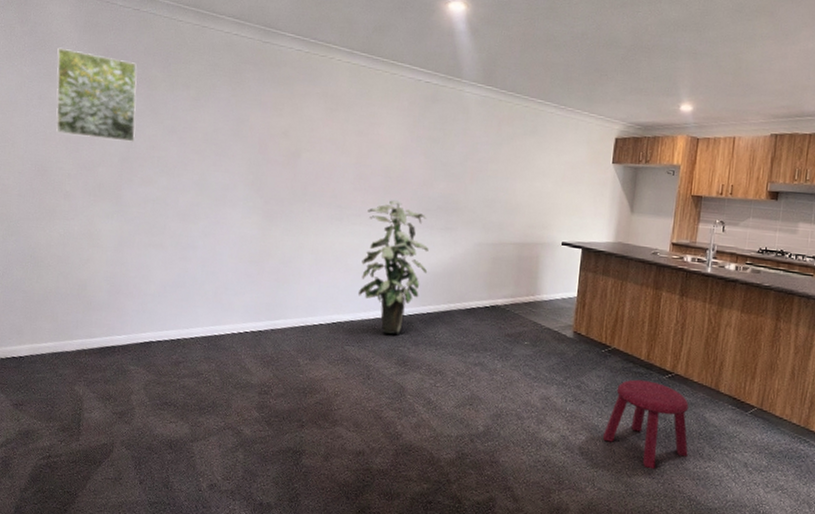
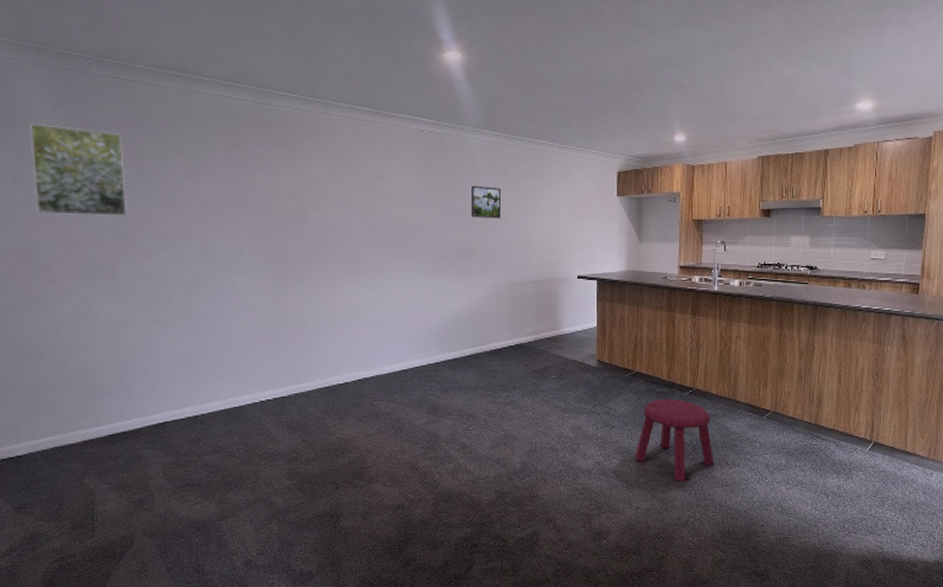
indoor plant: present [357,200,429,334] -> none [381,251,450,385]
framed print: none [458,140,493,177] -> present [470,185,502,219]

